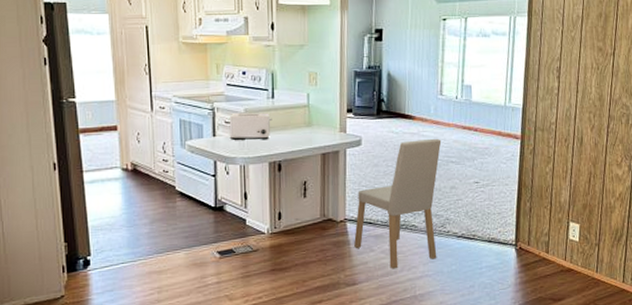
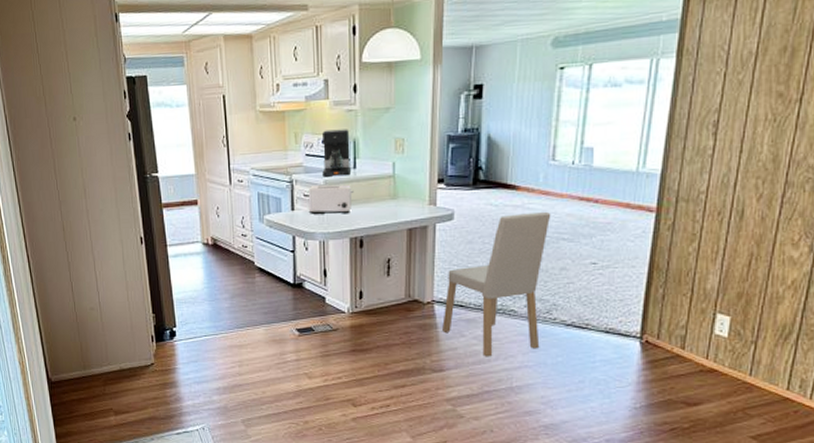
coffee maker: none [243,62,270,106] -> present [322,129,352,177]

